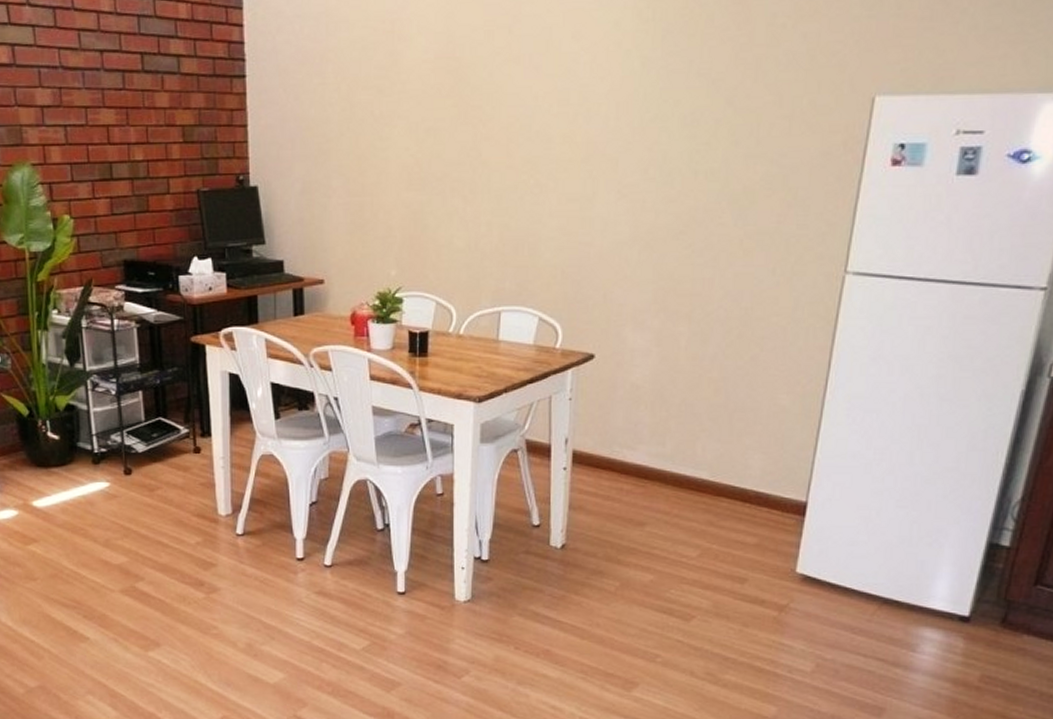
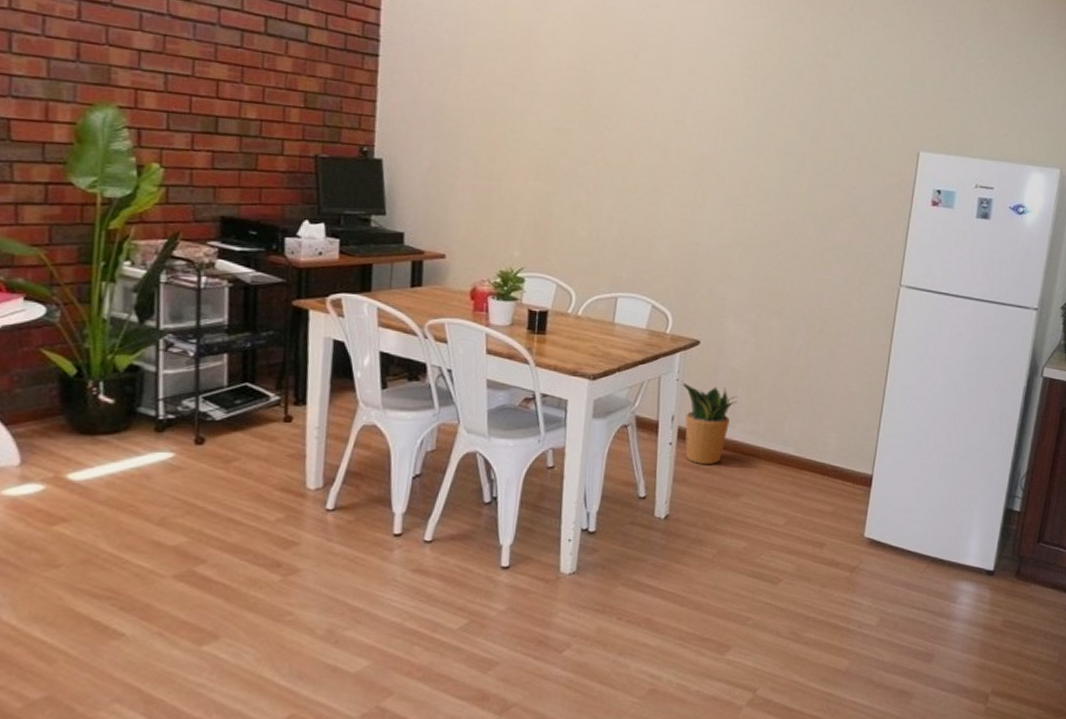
potted plant: none [574,400,639,490] -> present [681,381,737,464]

